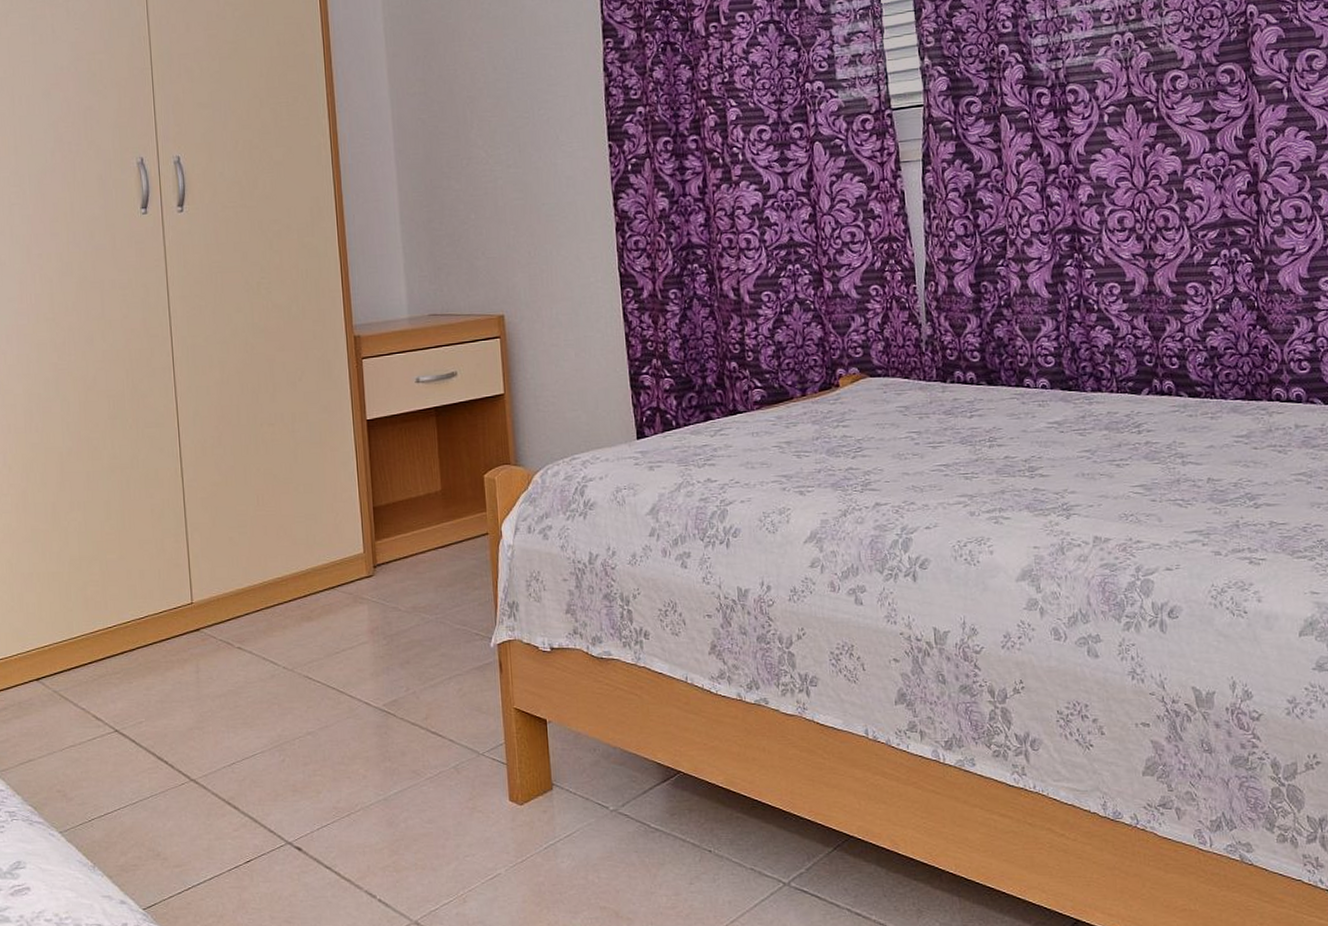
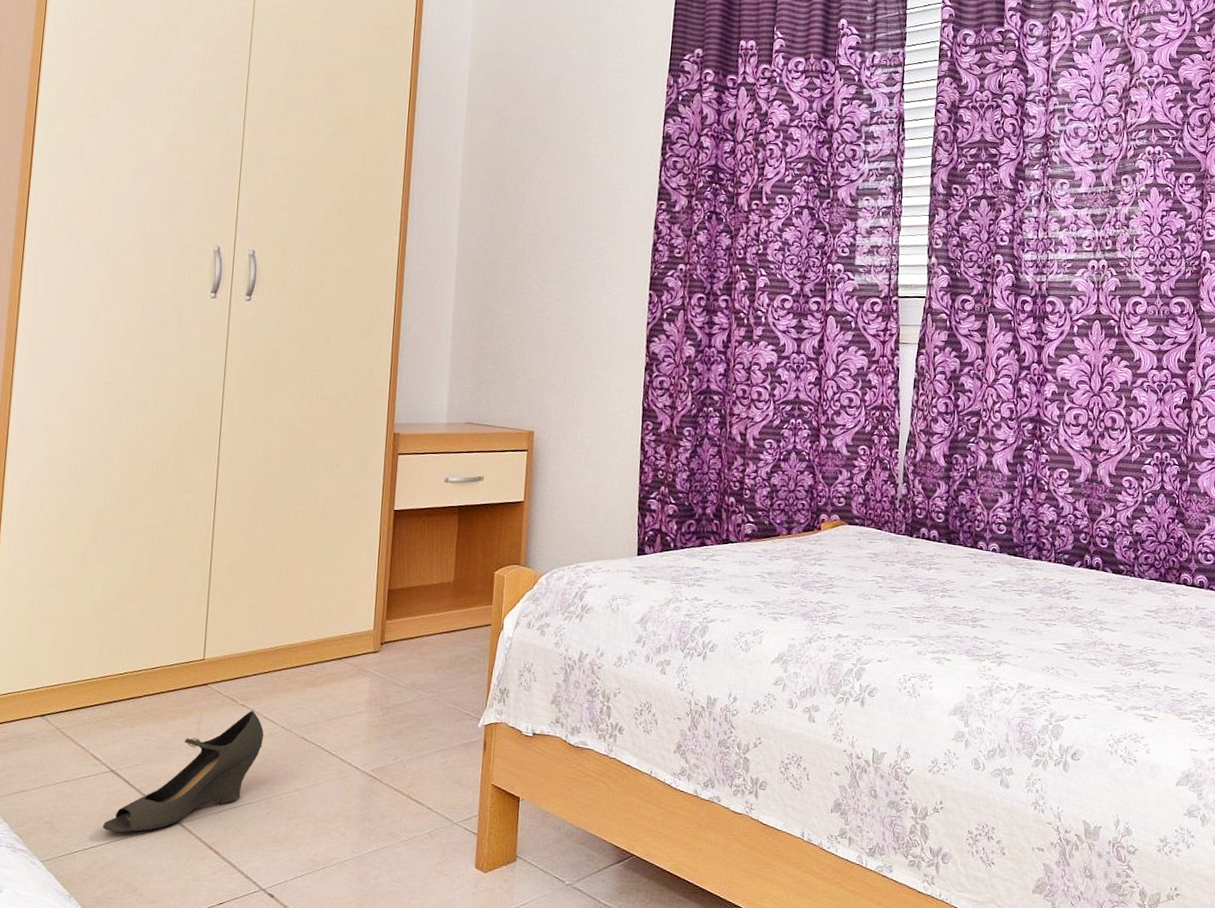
shoe: none [115,653,266,795] -> present [102,711,264,833]

